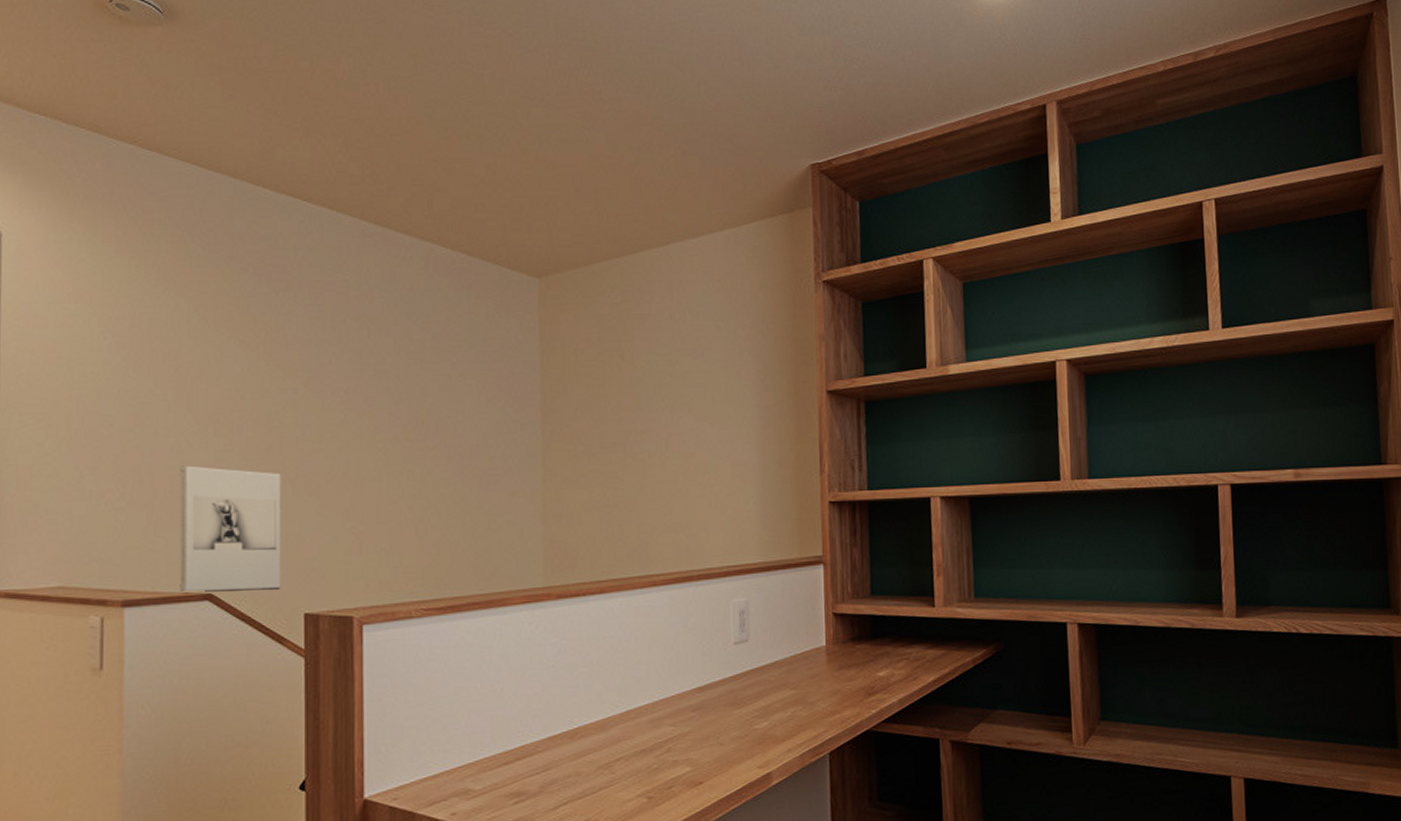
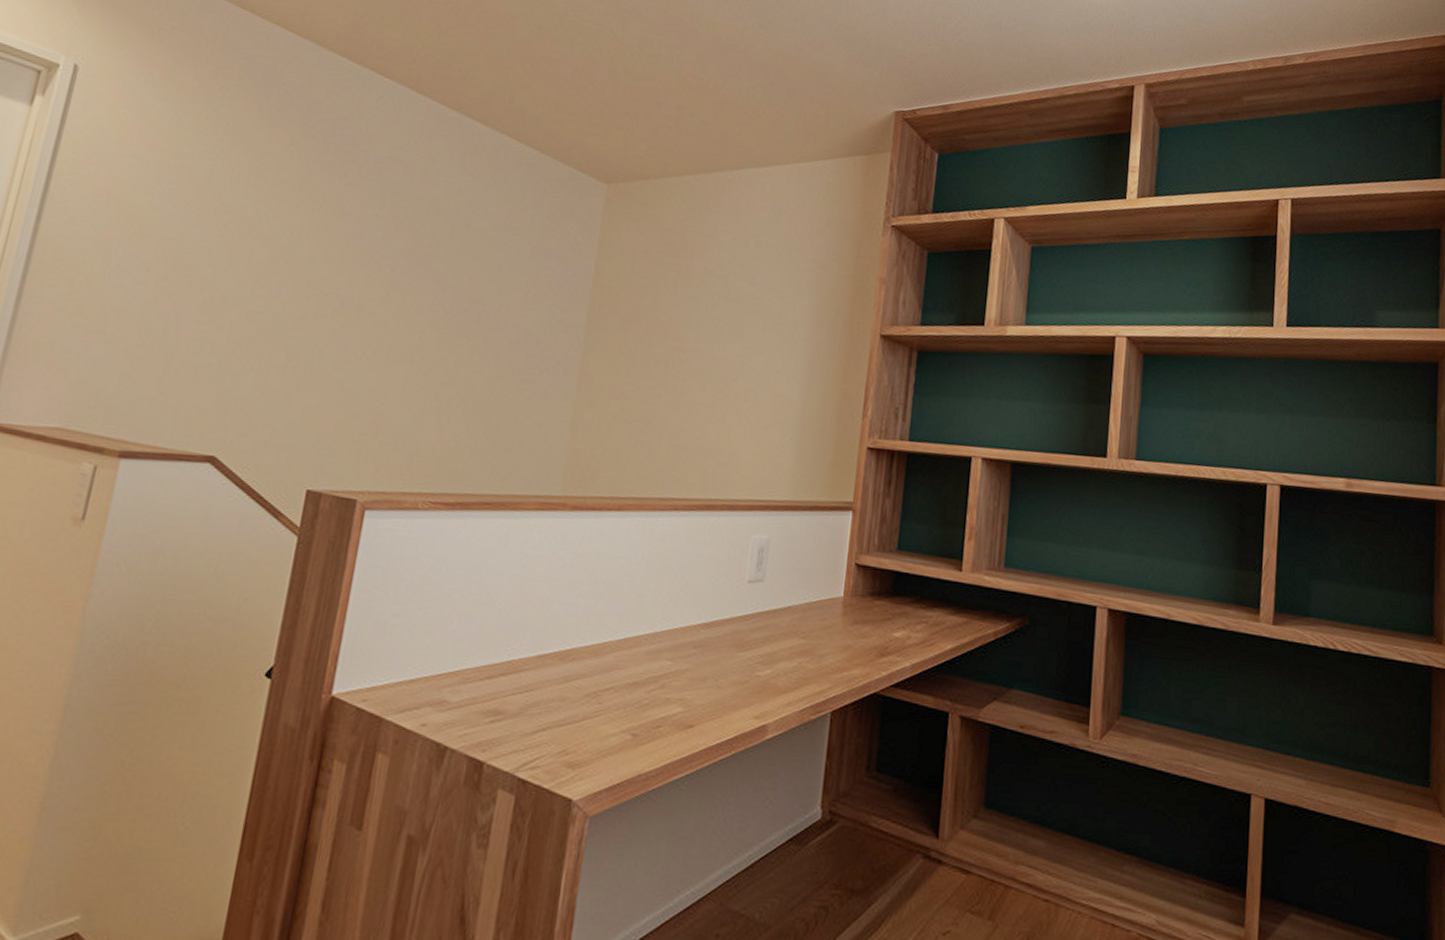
wall sculpture: present [179,465,281,594] -> none [182,321,311,463]

